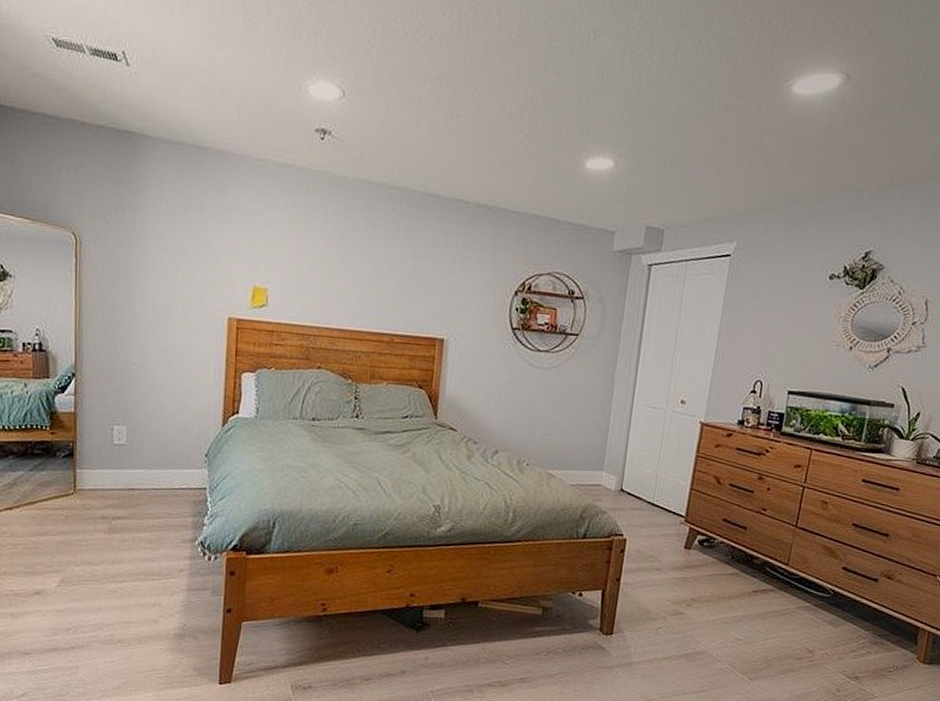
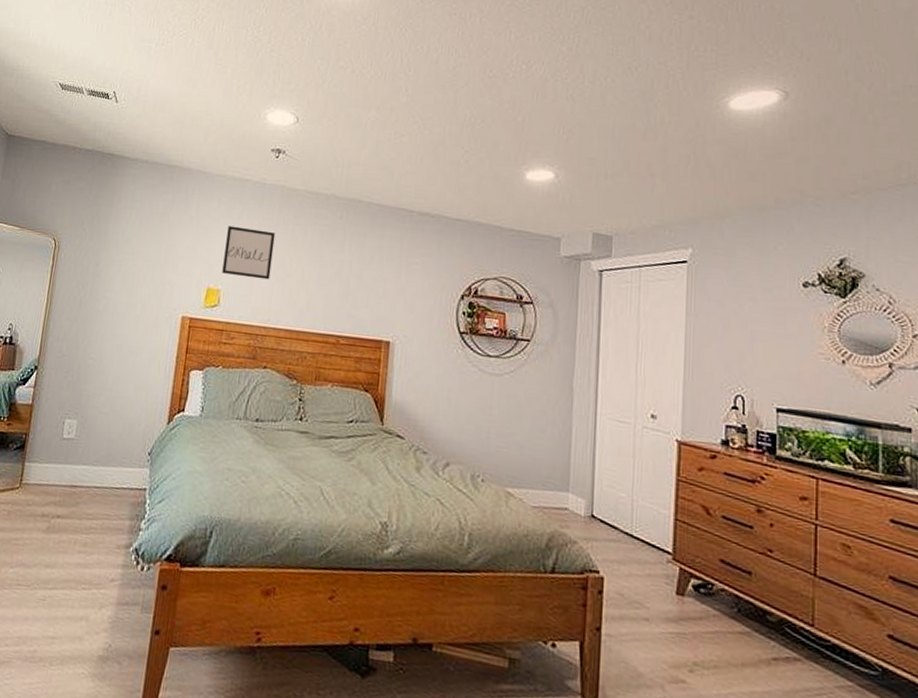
wall art: none [268,218,324,278] -> present [222,225,276,280]

